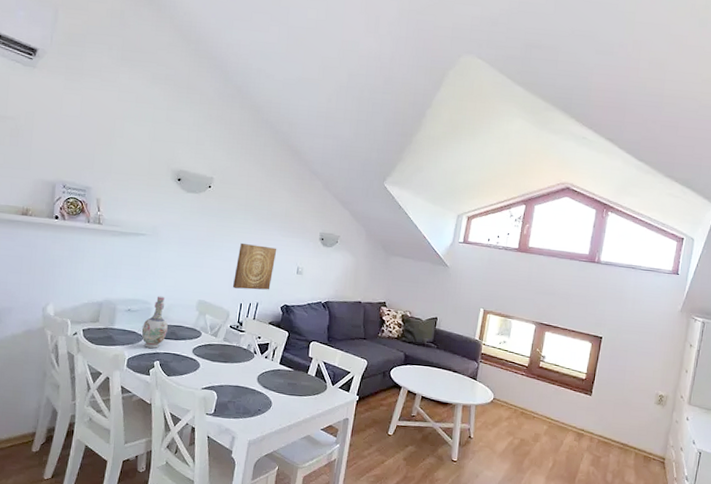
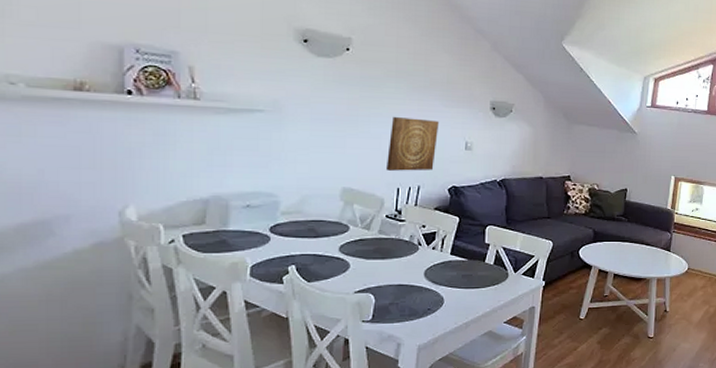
vase: present [142,296,168,348] -> none [269,186,303,250]

